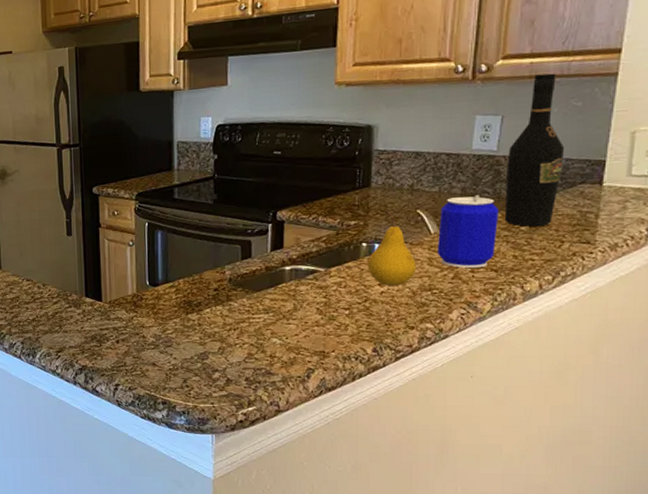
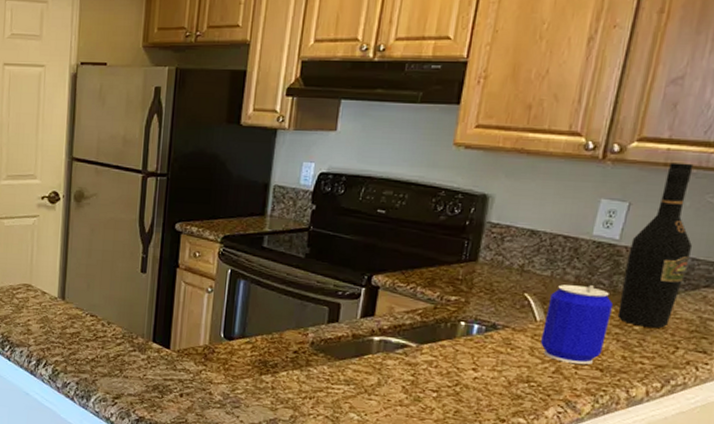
fruit: present [367,210,416,286] -> none [463,289,516,373]

